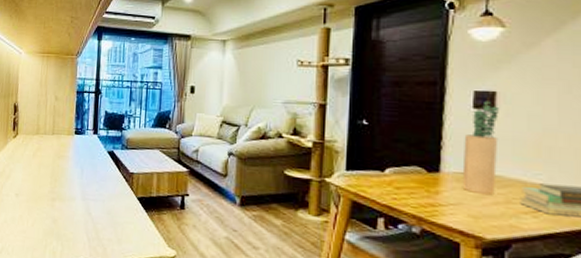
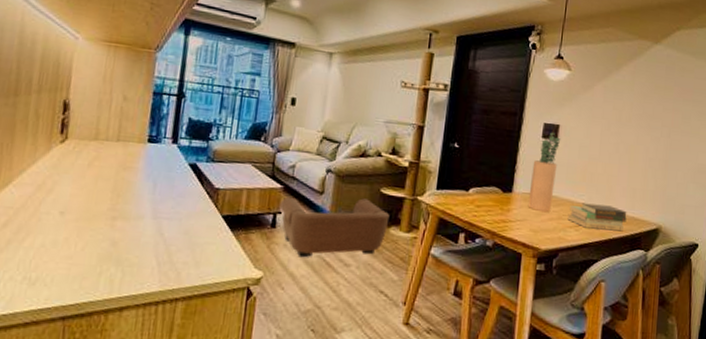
dog bed: none [187,179,296,239] -> present [279,196,390,258]

